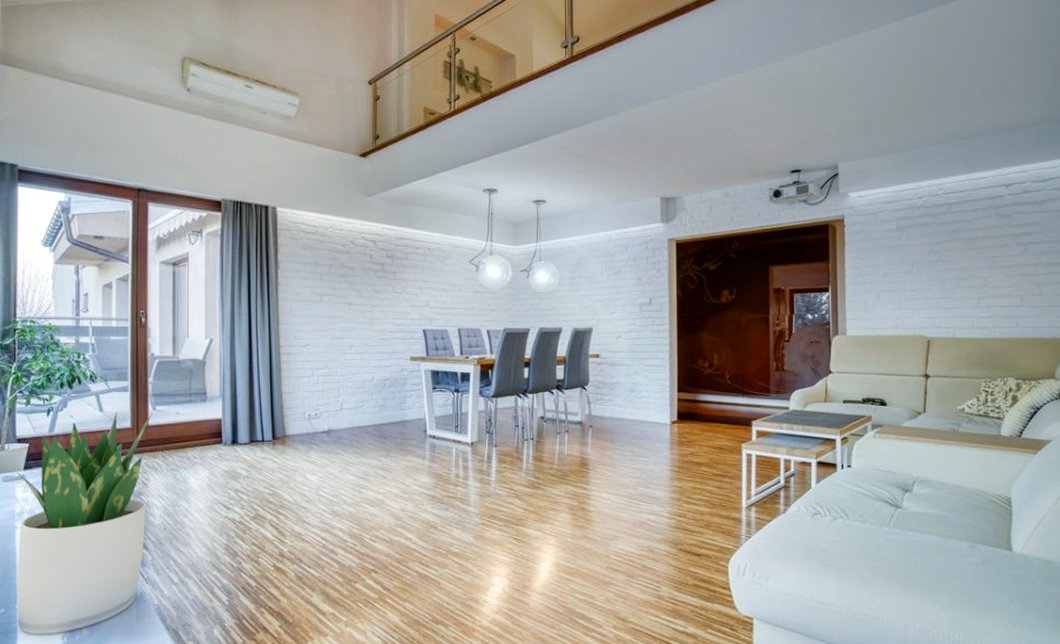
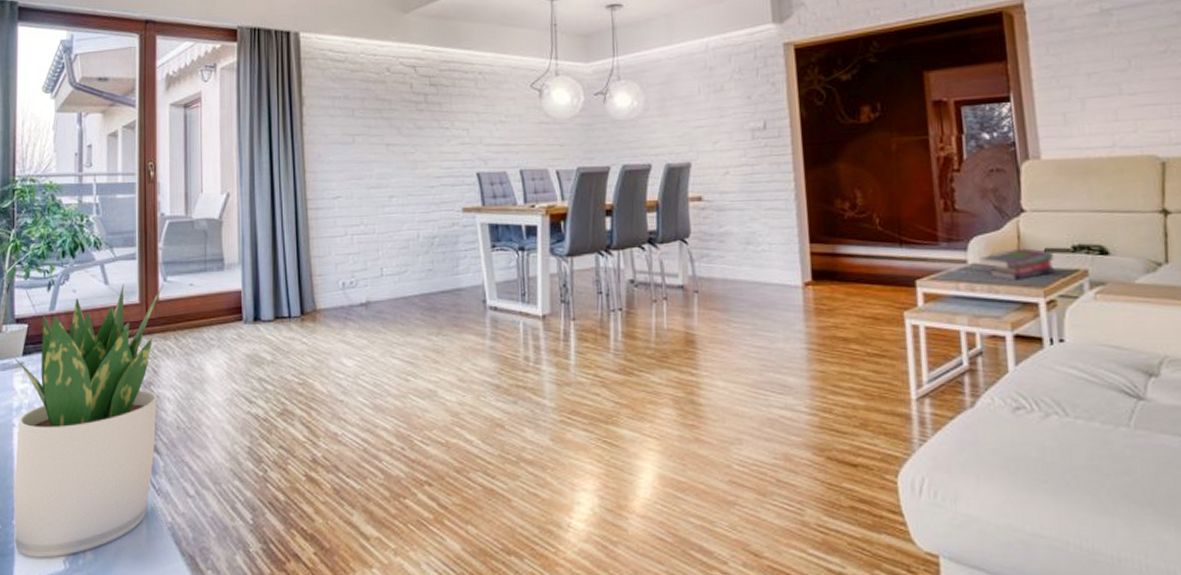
books: none [798,399,849,423] -> present [979,248,1055,281]

